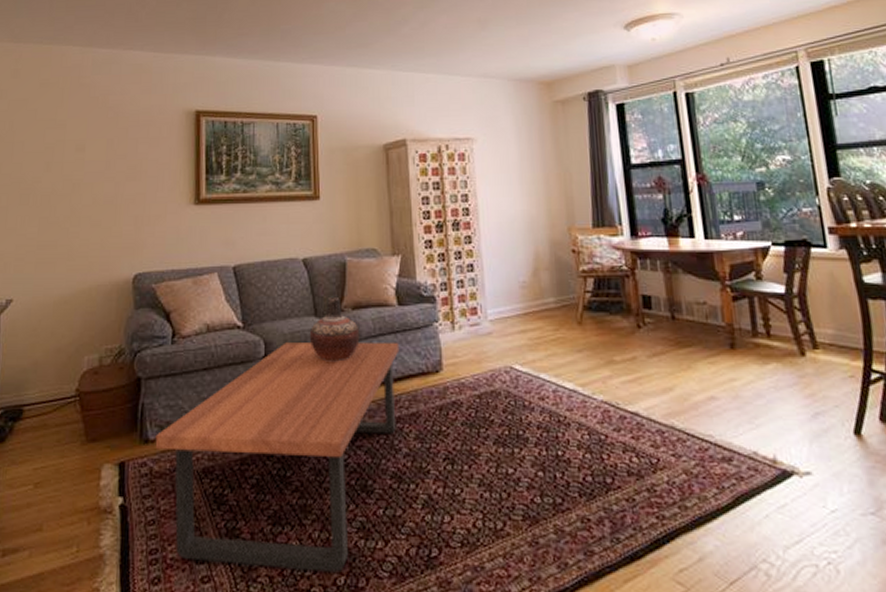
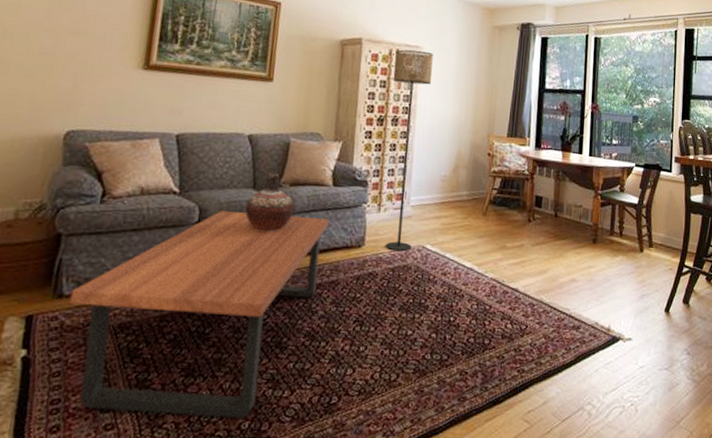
floor lamp: none [444,142,497,375] -> present [386,49,434,252]

